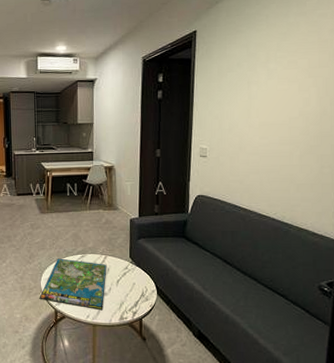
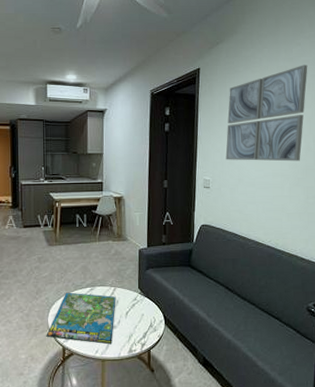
wall art: none [225,18,325,128] -> present [225,65,308,162]

